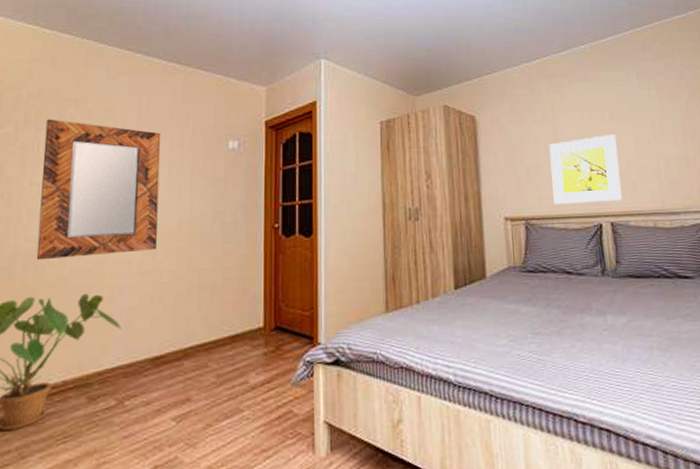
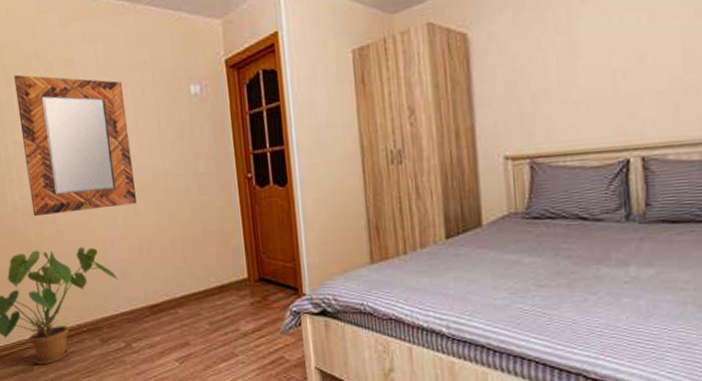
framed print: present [549,134,622,204] -> none [563,42,659,138]

